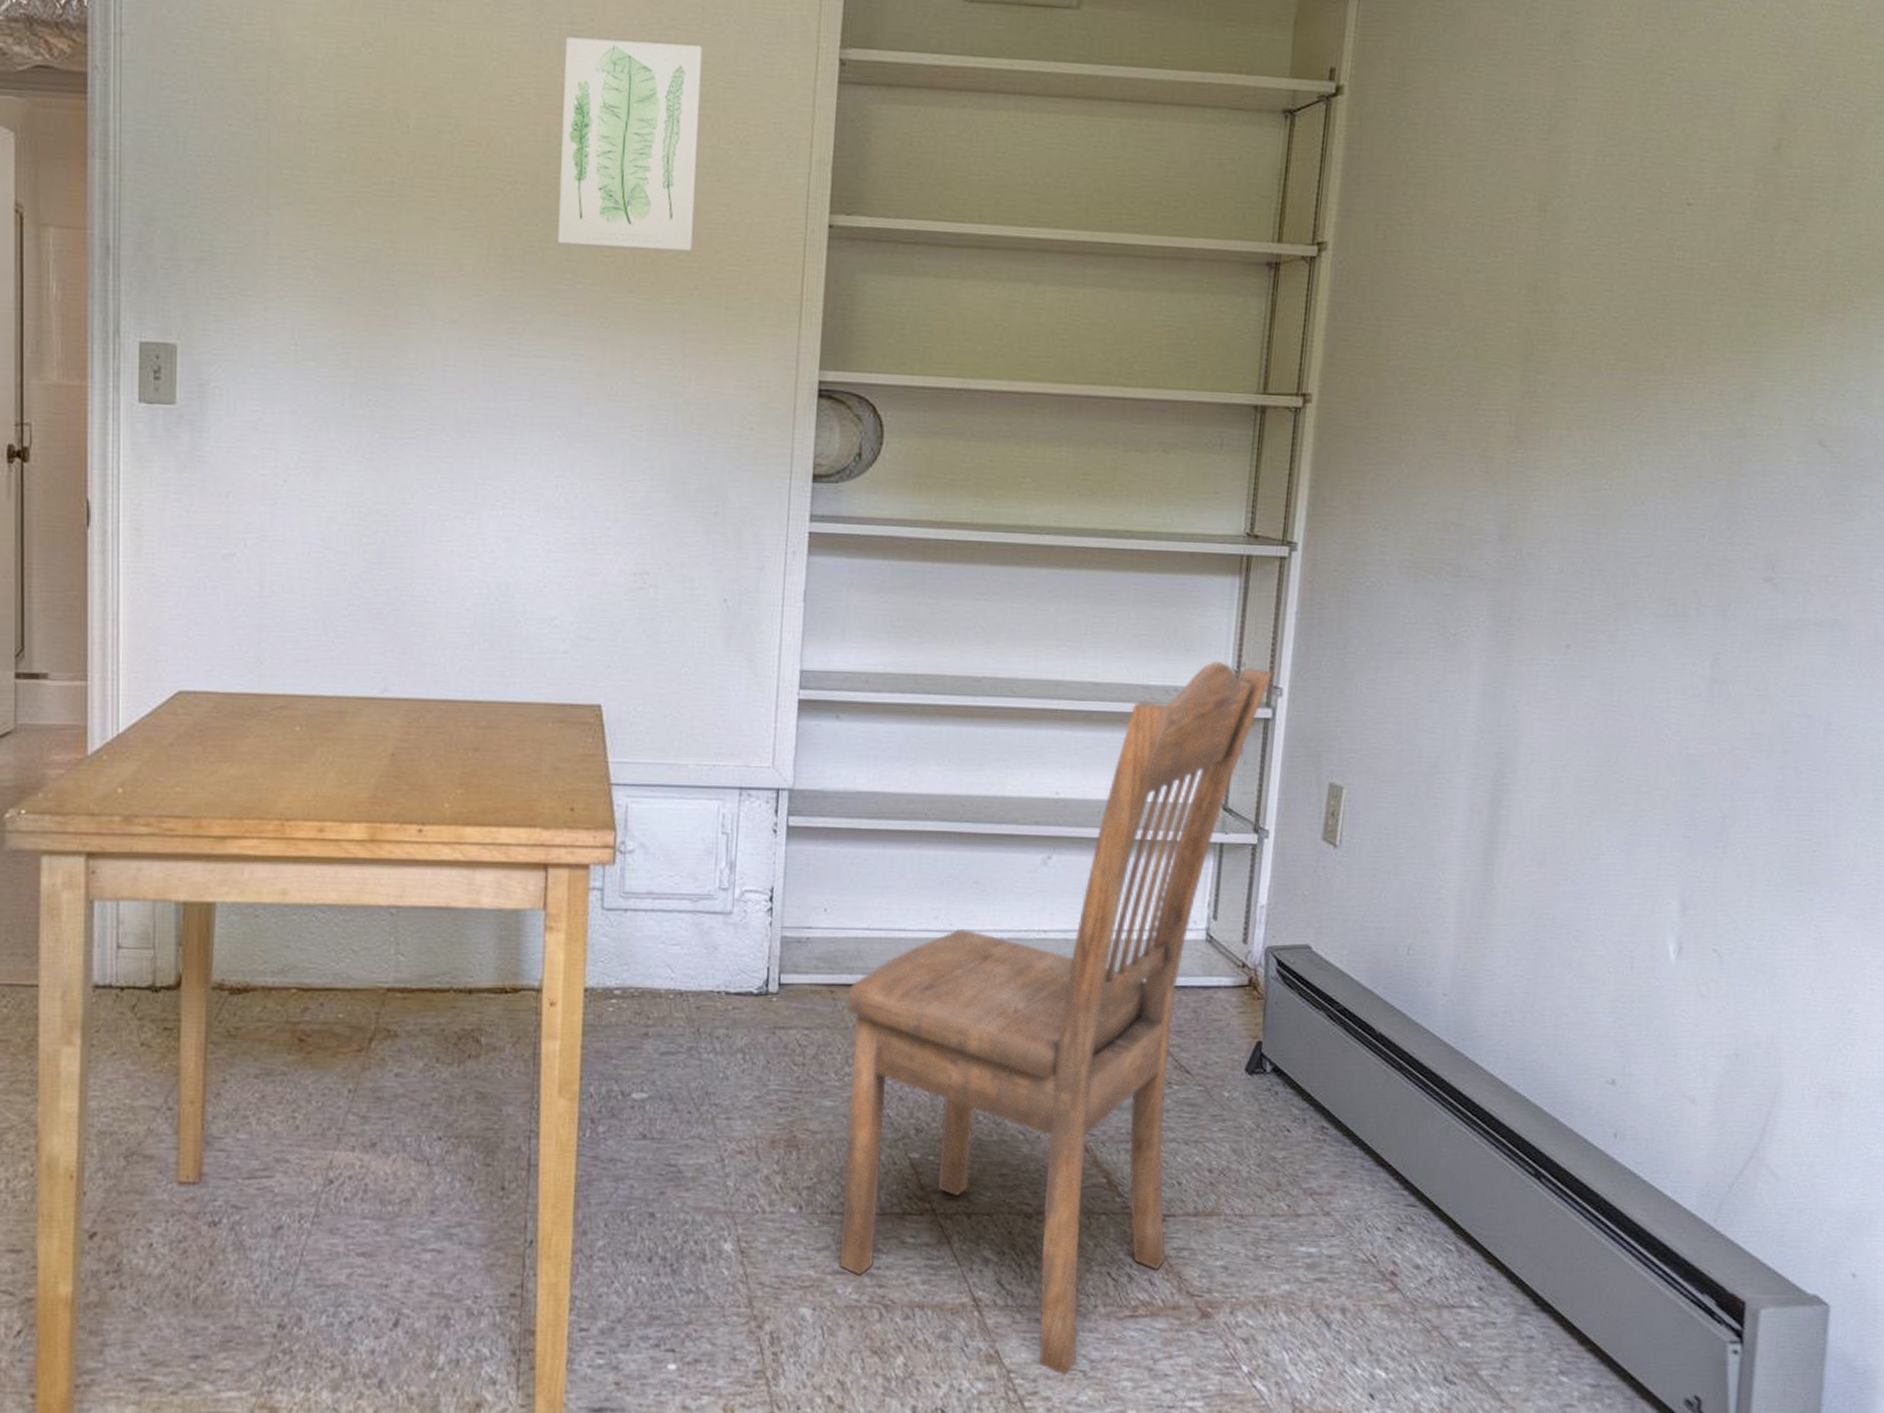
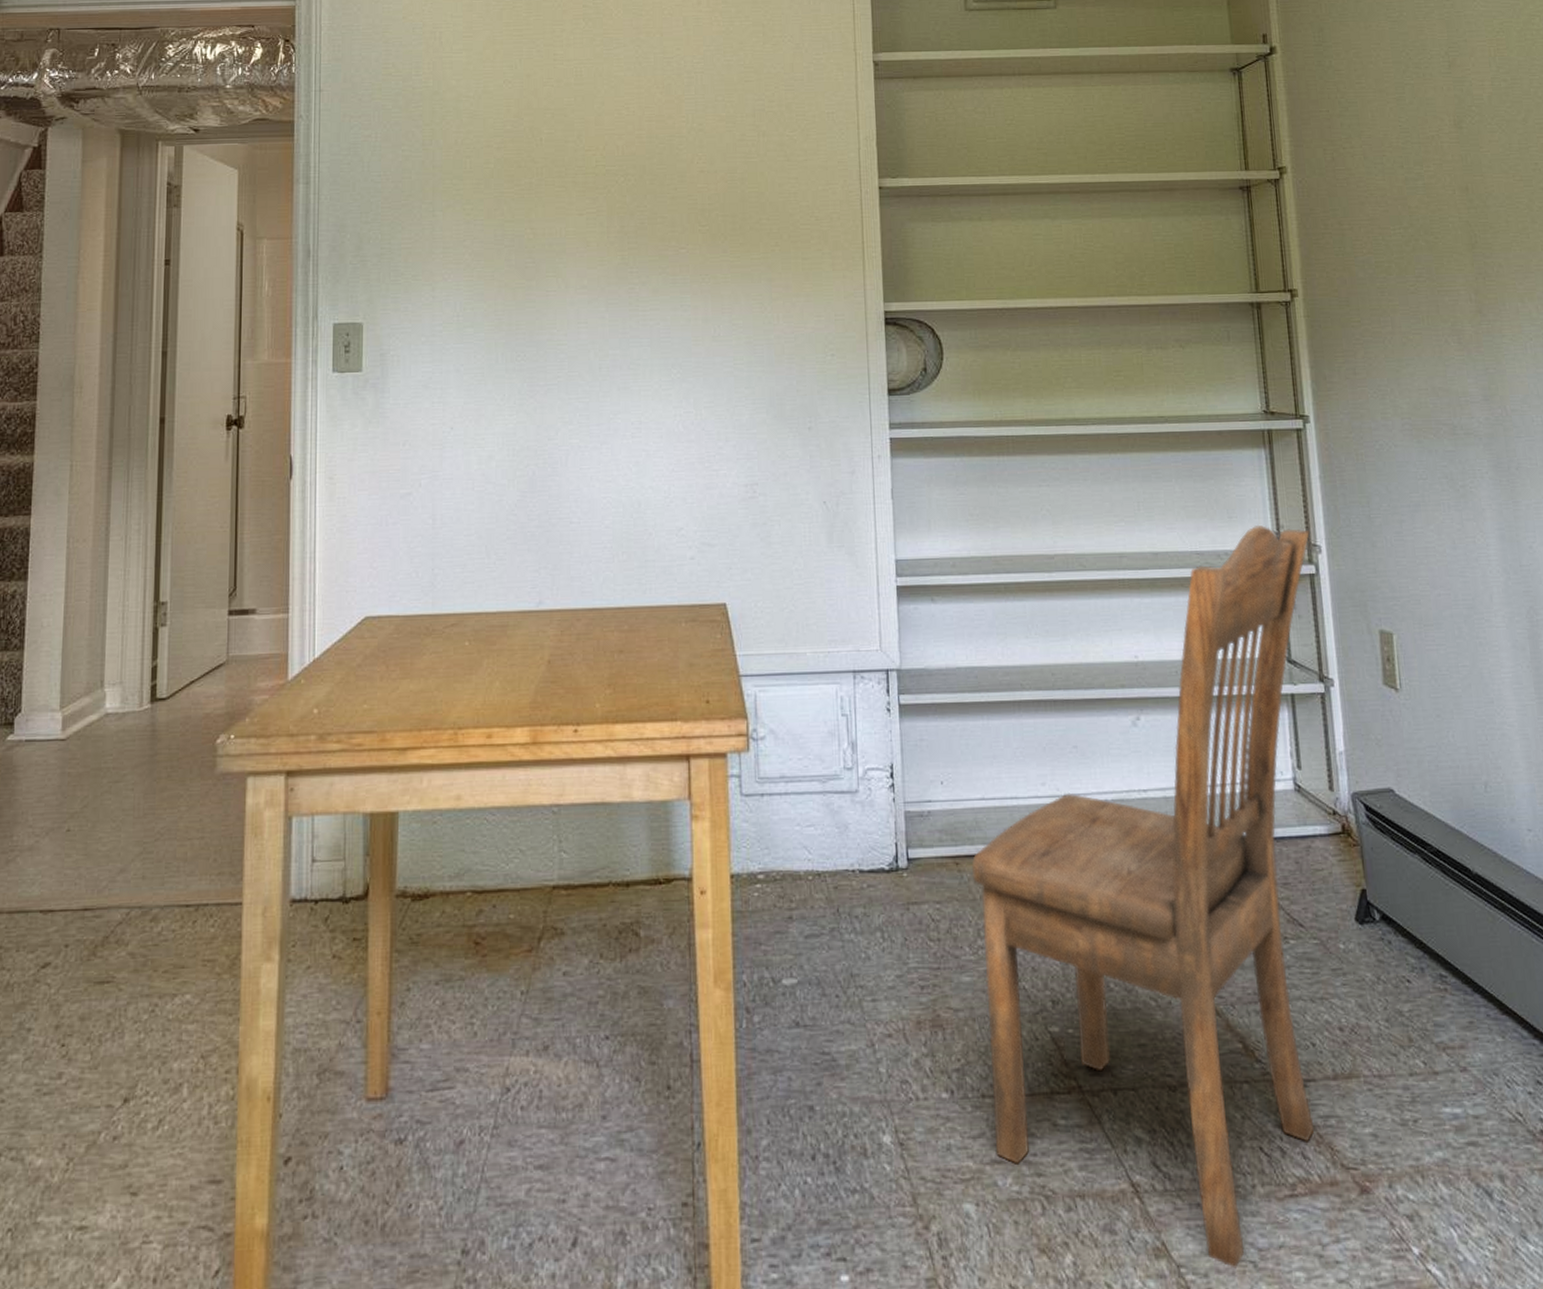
wall art: present [557,37,703,253] -> none [660,61,770,221]

